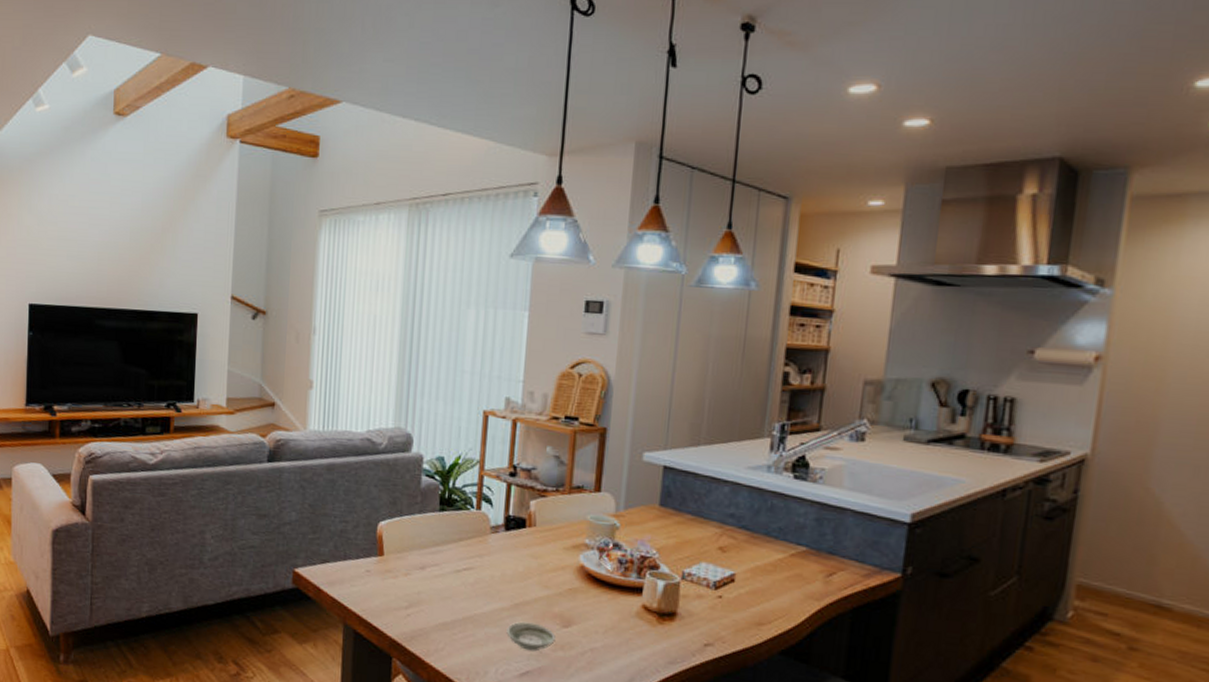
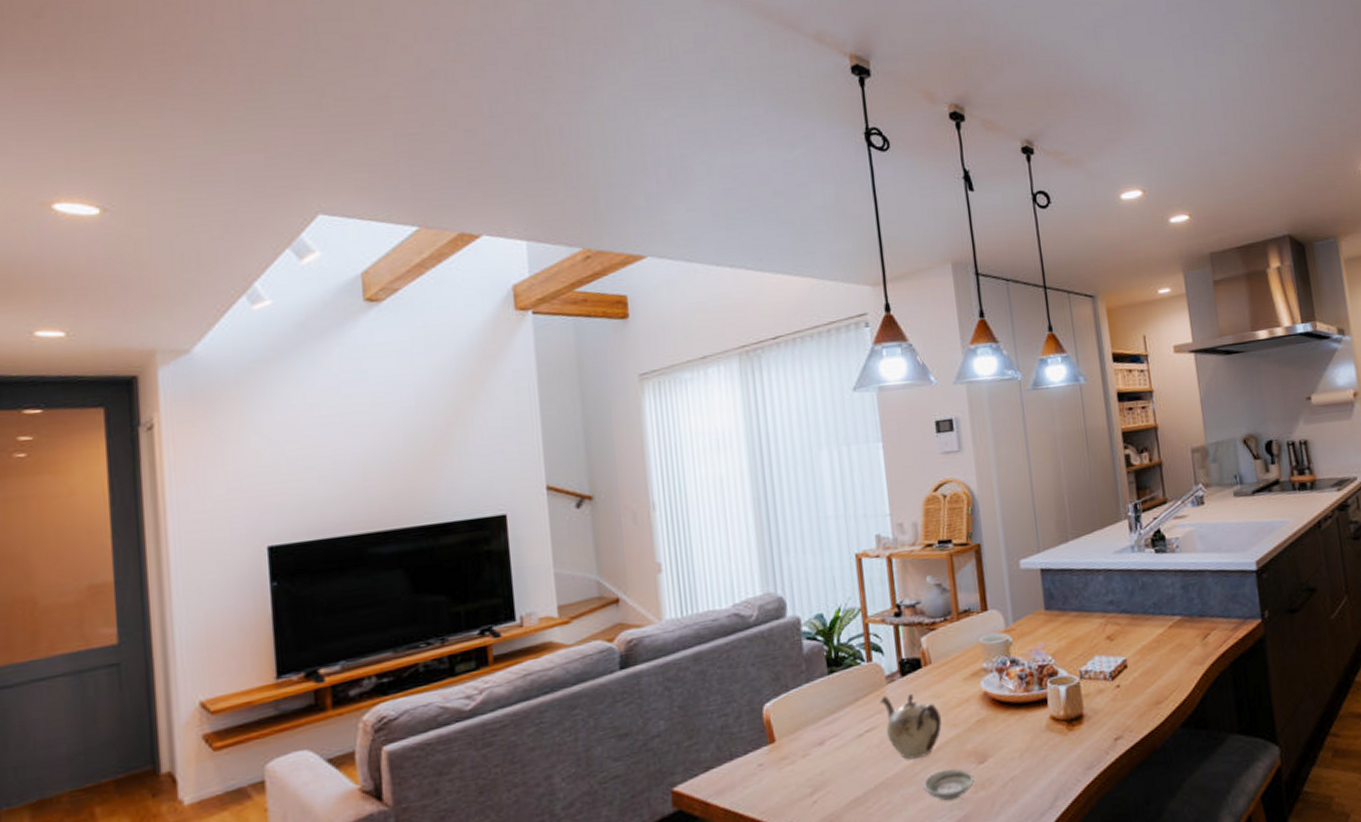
teapot: none [480,543,535,606] -> present [879,693,942,759]

